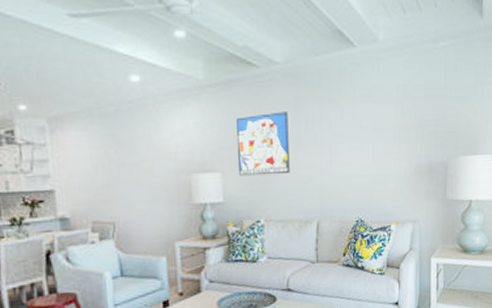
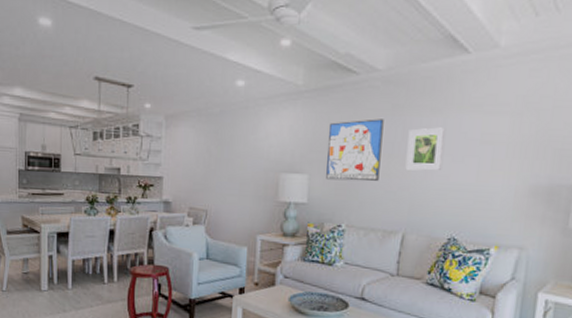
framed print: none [311,117,344,160] -> present [405,127,446,171]

